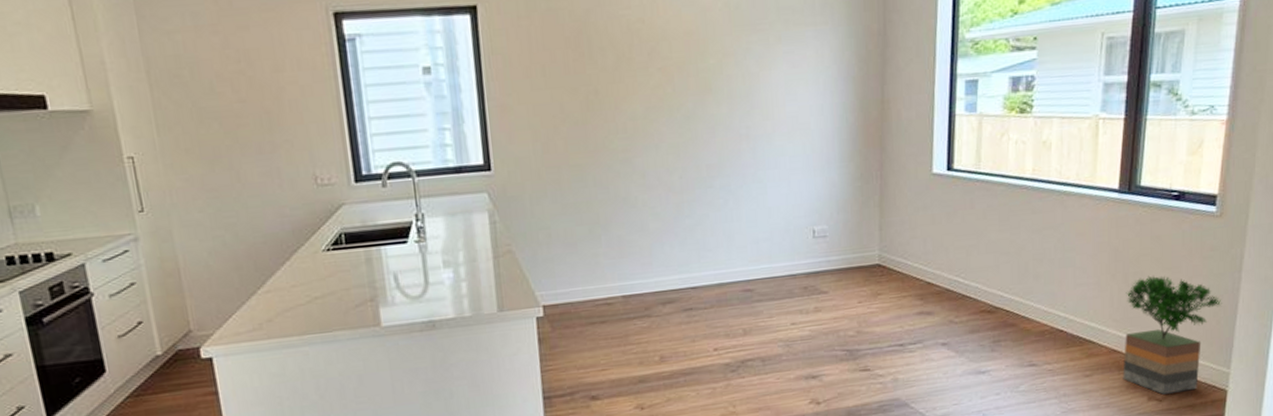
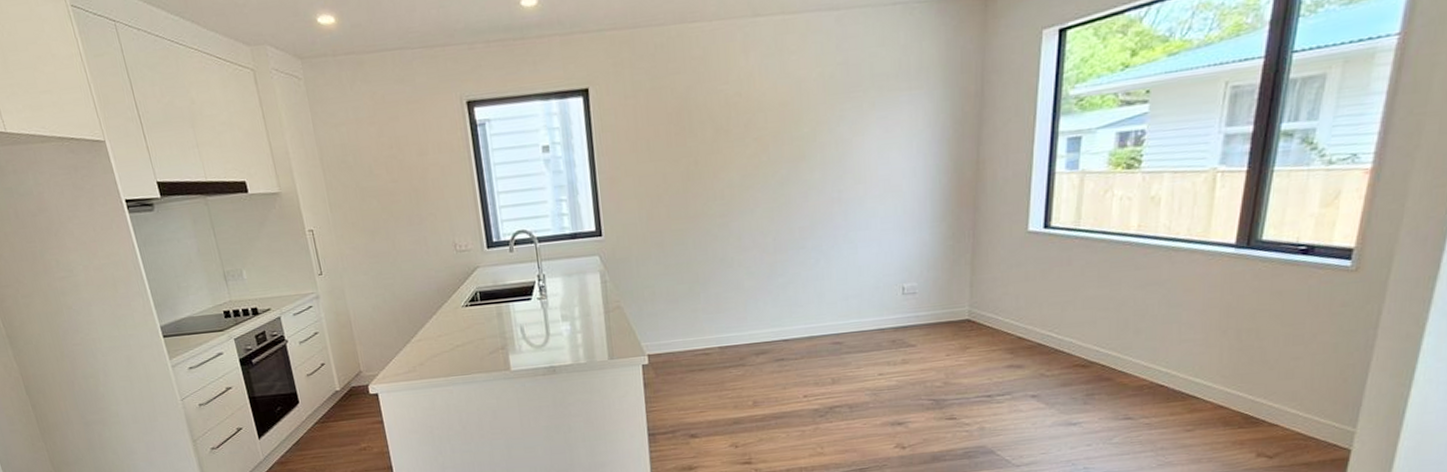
potted tree: present [1123,275,1222,395] -> none [1228,331,1351,451]

